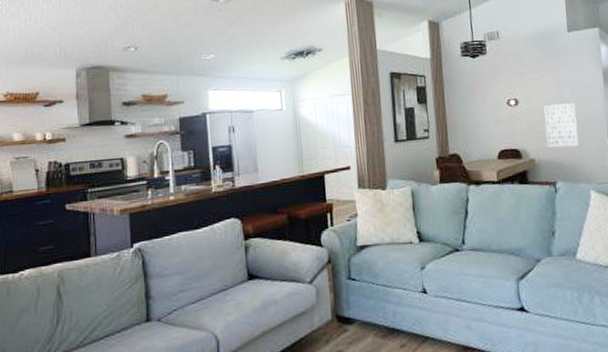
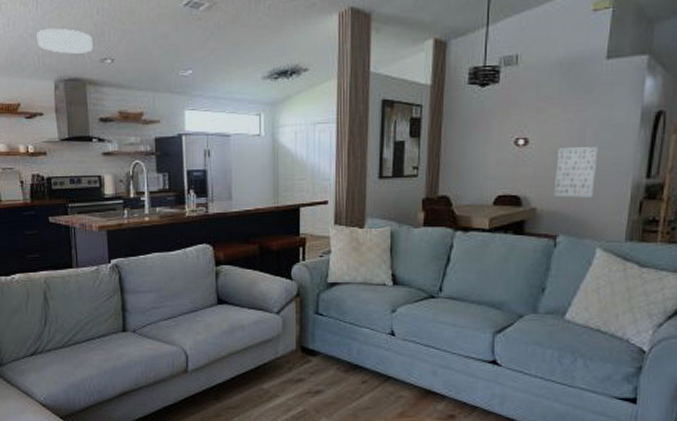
ceiling light: none [59,21,116,44] -> present [37,28,92,54]

